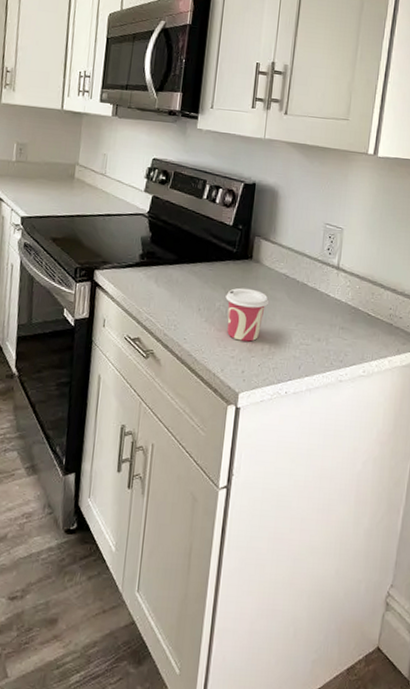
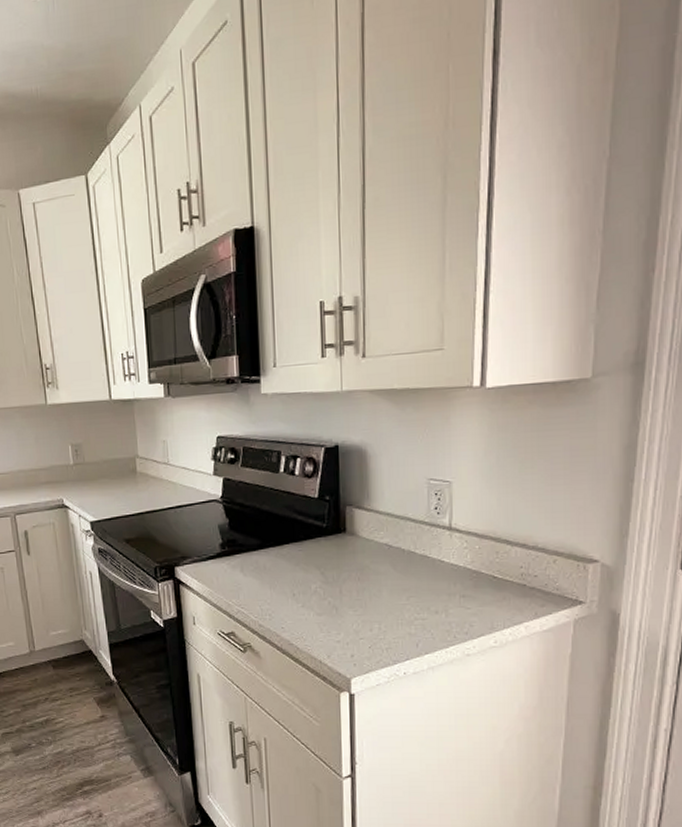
cup: present [225,287,268,342] -> none [321,565,371,623]

